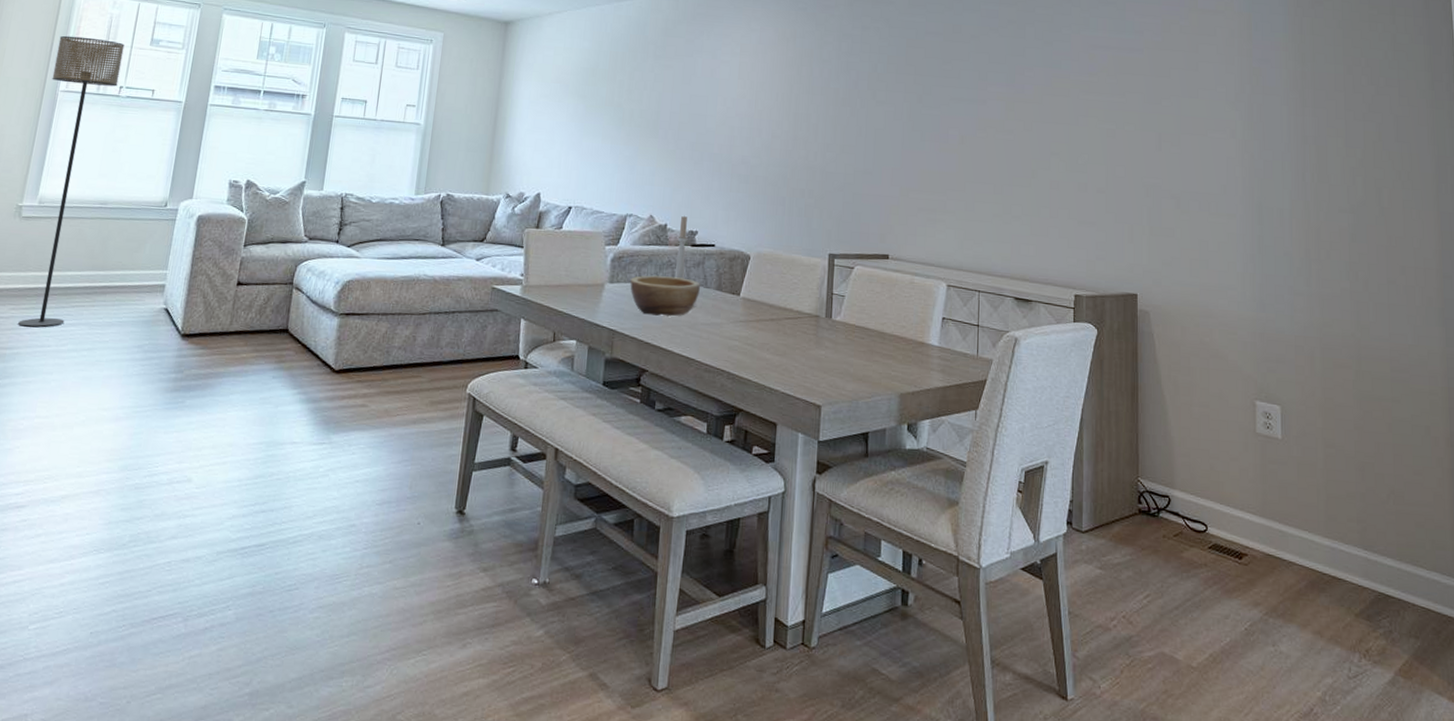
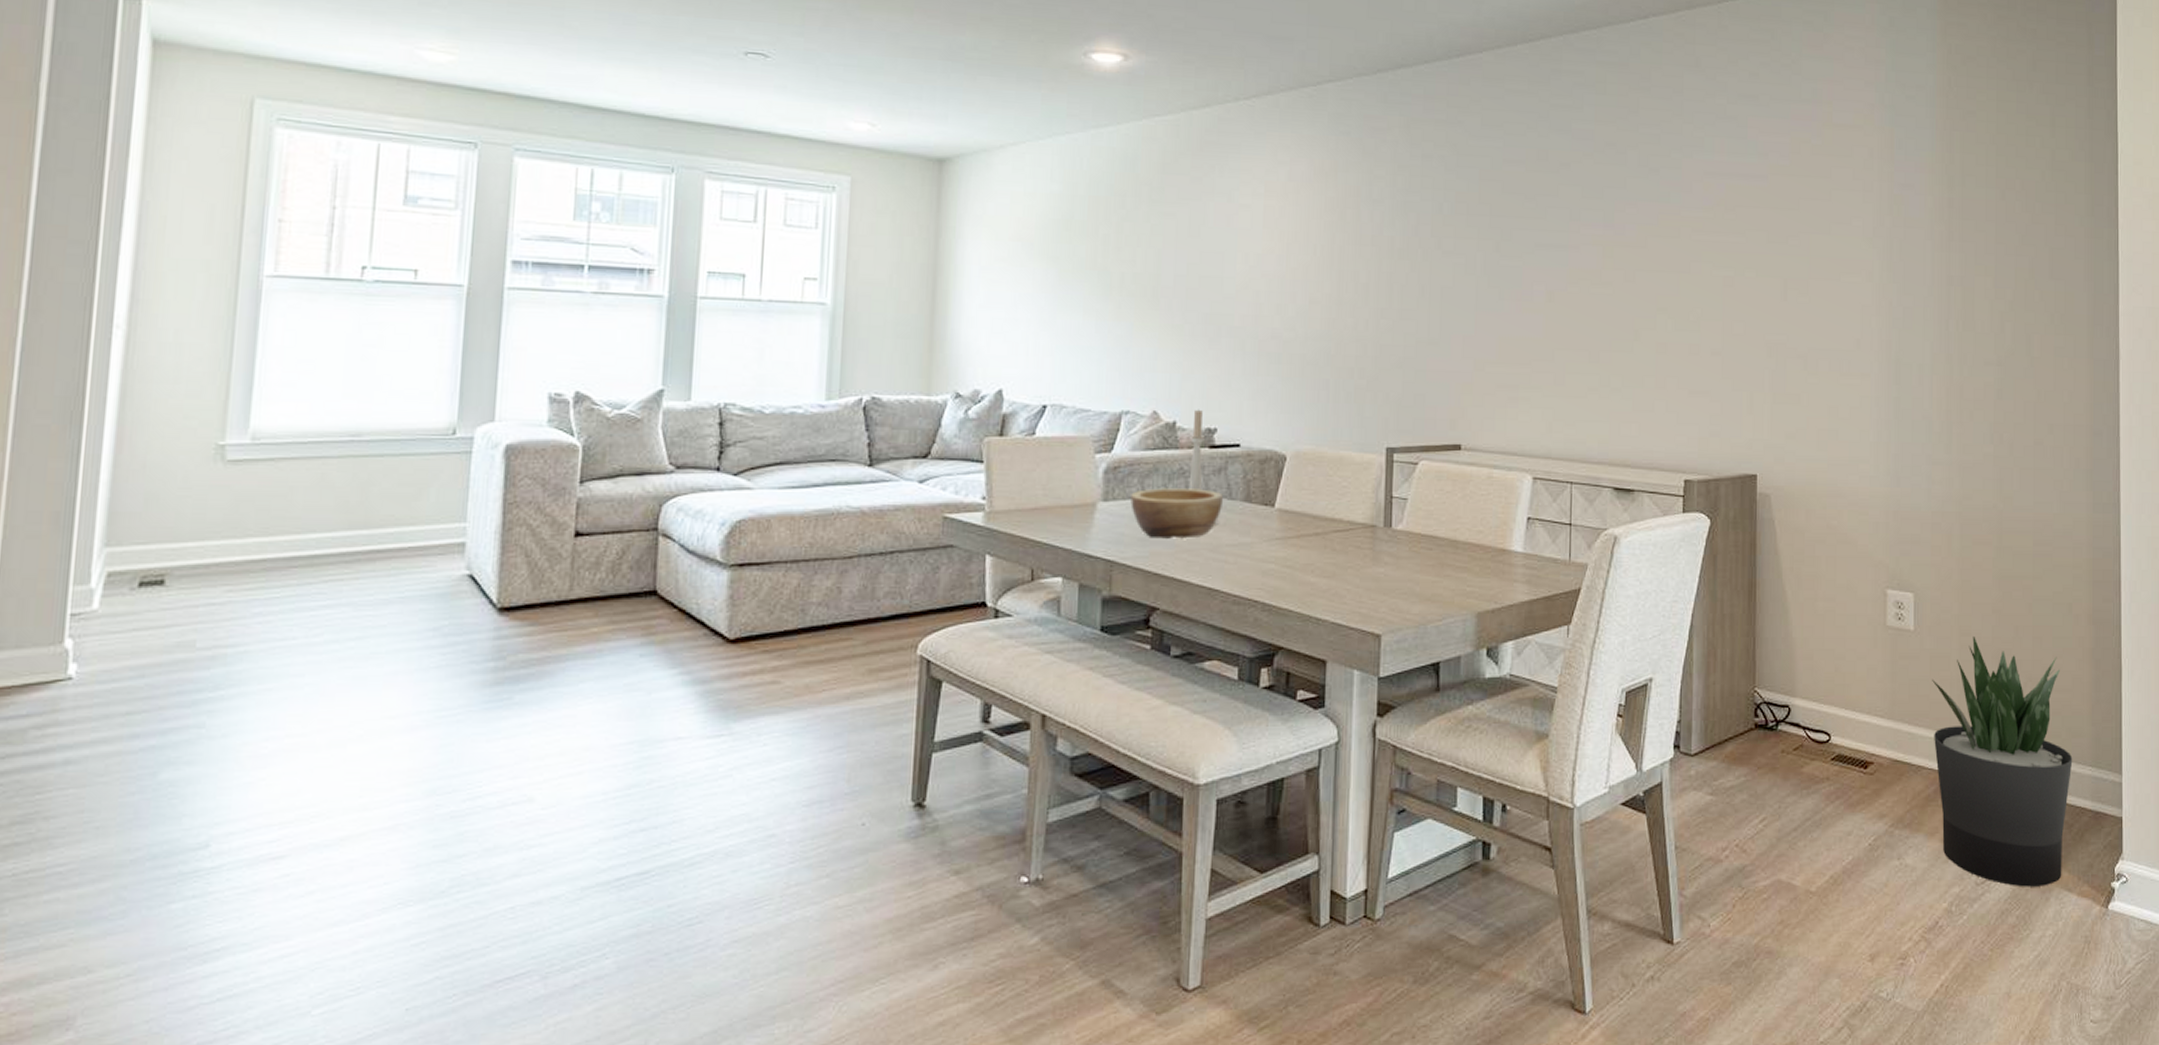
floor lamp: present [18,35,125,328] -> none [241,194,363,614]
planter: none [1300,449,1438,687] -> present [1932,637,2073,887]

